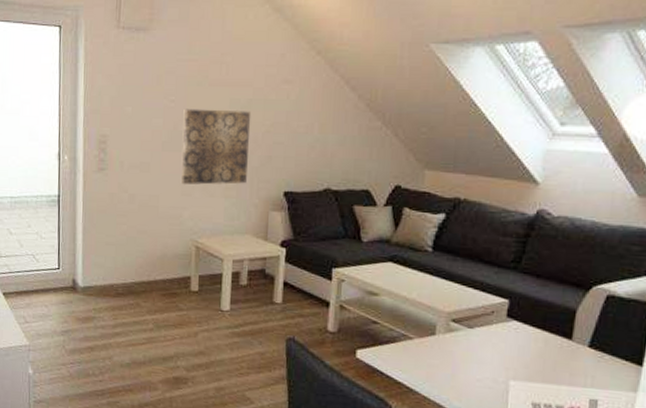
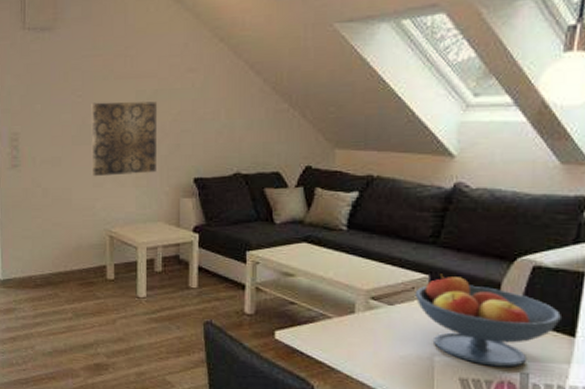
fruit bowl: none [494,299,632,394] -> present [414,273,563,368]

